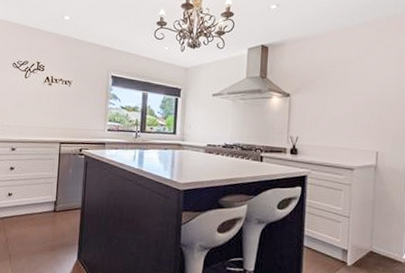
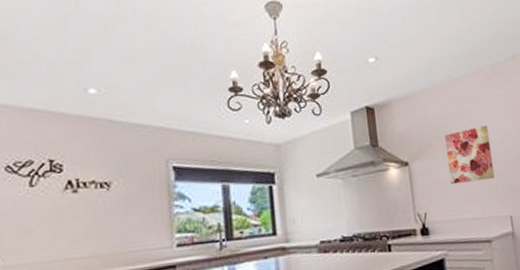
wall art: none [325,71,371,118] -> present [445,125,495,185]

